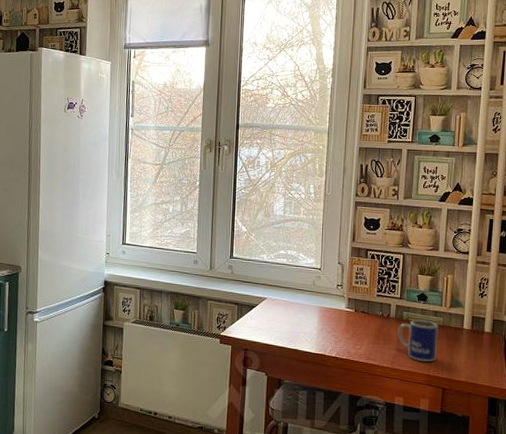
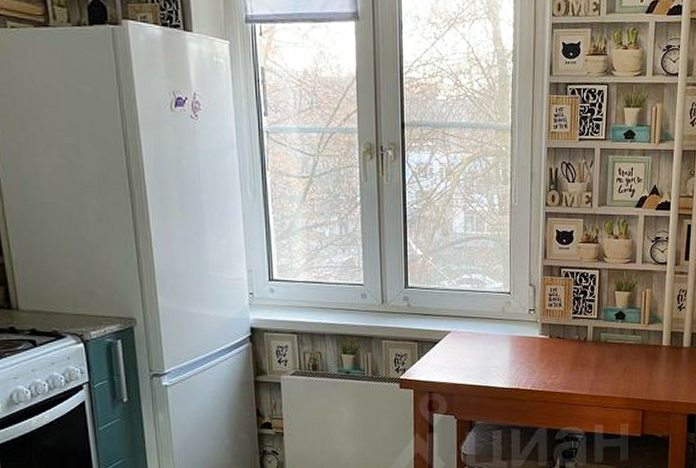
mug: present [397,319,438,363] -> none [595,340,637,385]

